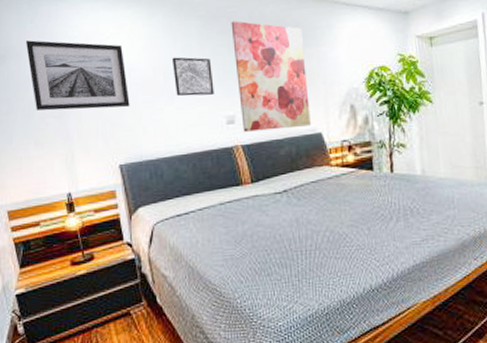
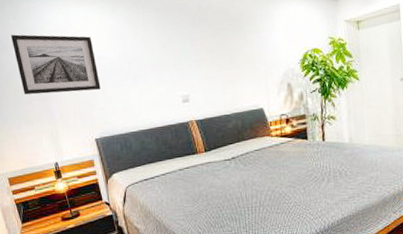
wall art: present [172,57,214,97] -> none [134,45,171,80]
wall art: present [231,21,311,132] -> none [182,12,254,109]

